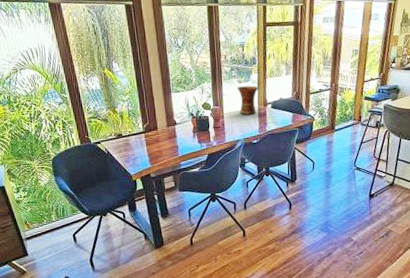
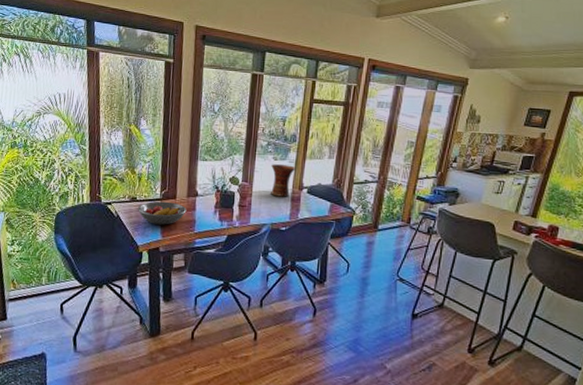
fruit bowl: none [124,133,169,155] -> present [137,201,187,225]

